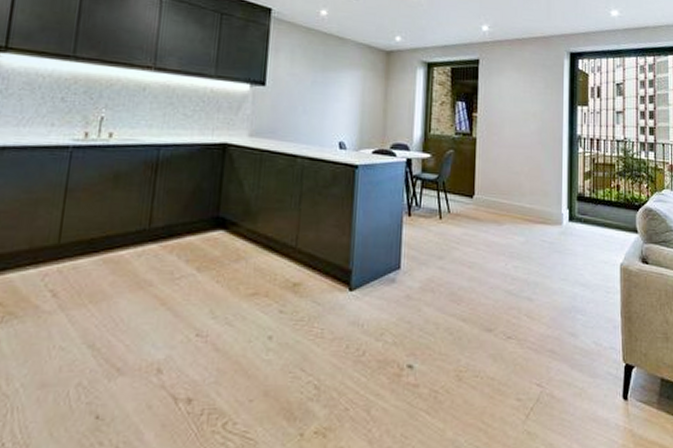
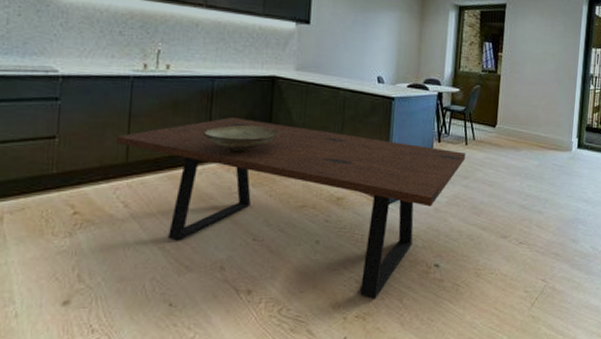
dining table: none [48,191,441,409] -> present [115,117,466,299]
decorative bowl: none [145,199,230,230] -> present [203,125,280,152]

